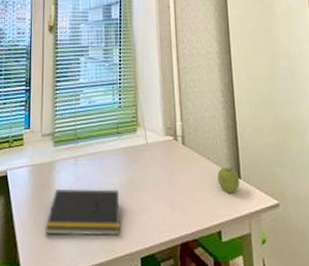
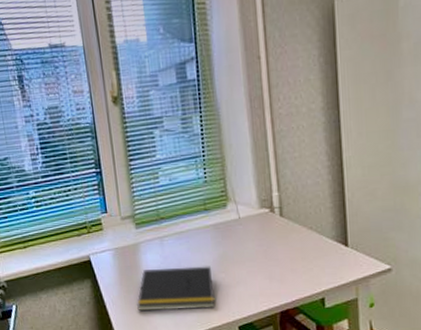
fruit: present [217,167,239,193] -> none [321,236,346,262]

